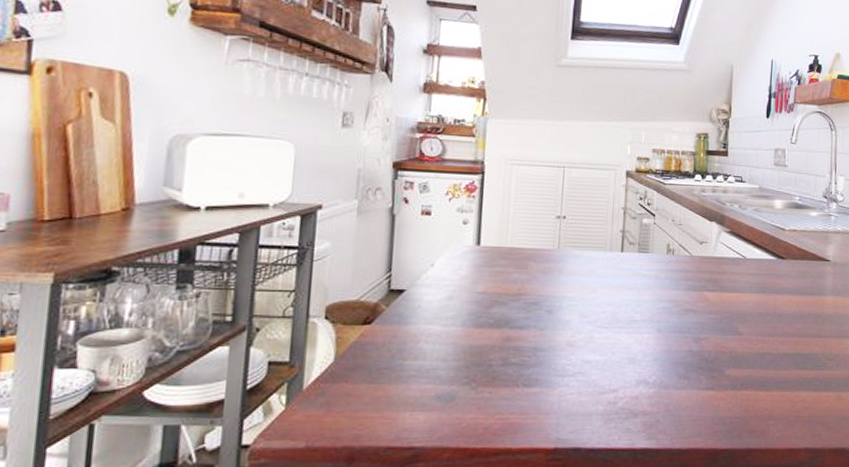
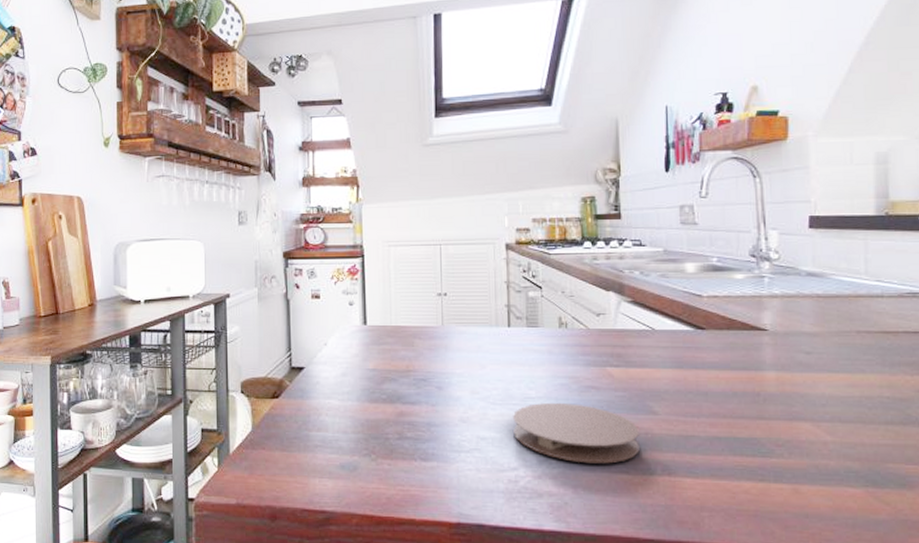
coaster: none [617,326,726,382] -> present [513,403,640,464]

